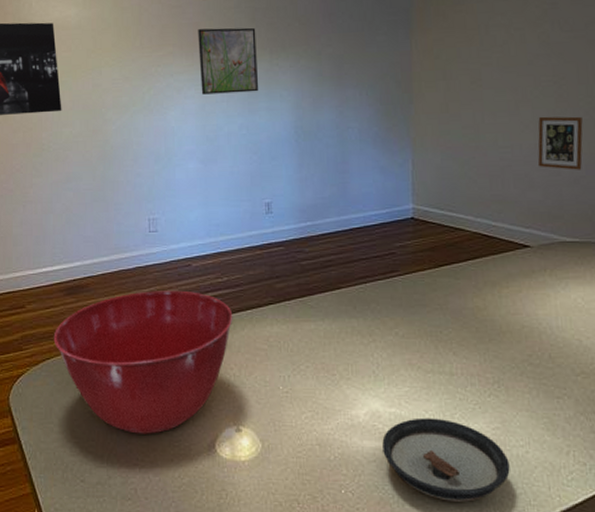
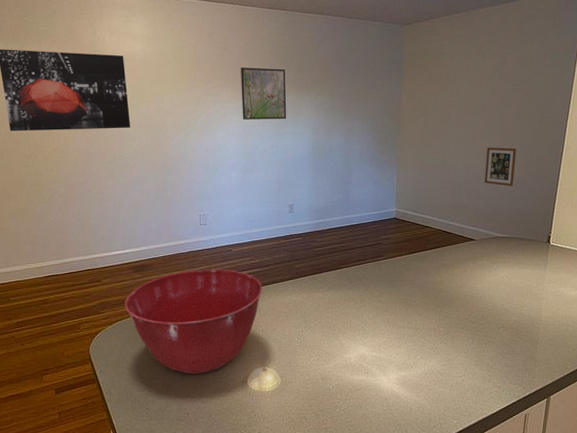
saucer: present [382,418,510,502] -> none [366,359,451,415]

